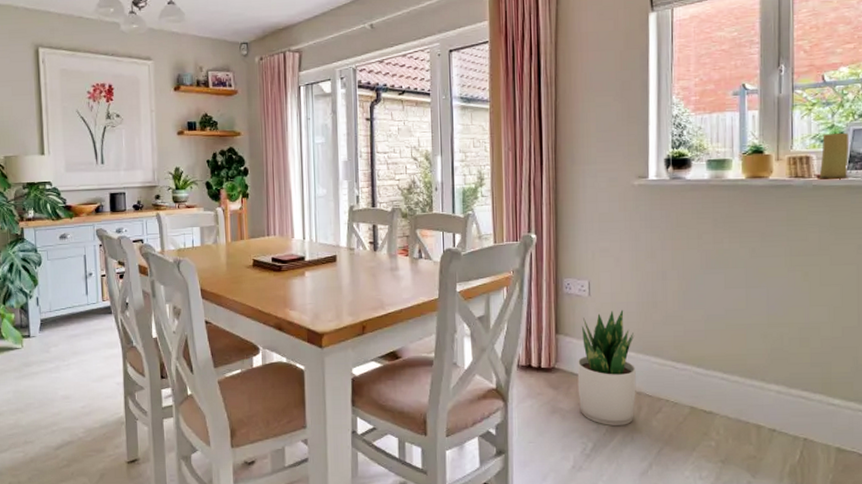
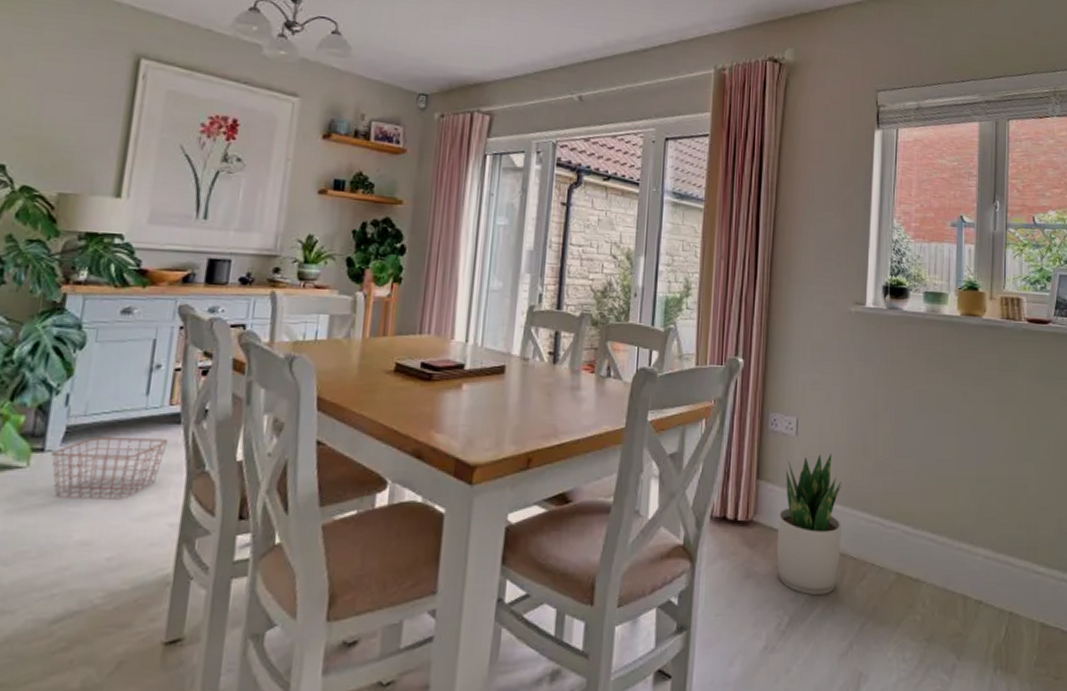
basket: none [34,325,106,368] -> present [51,437,168,500]
candle: present [815,133,849,180] -> none [1025,277,1055,326]

